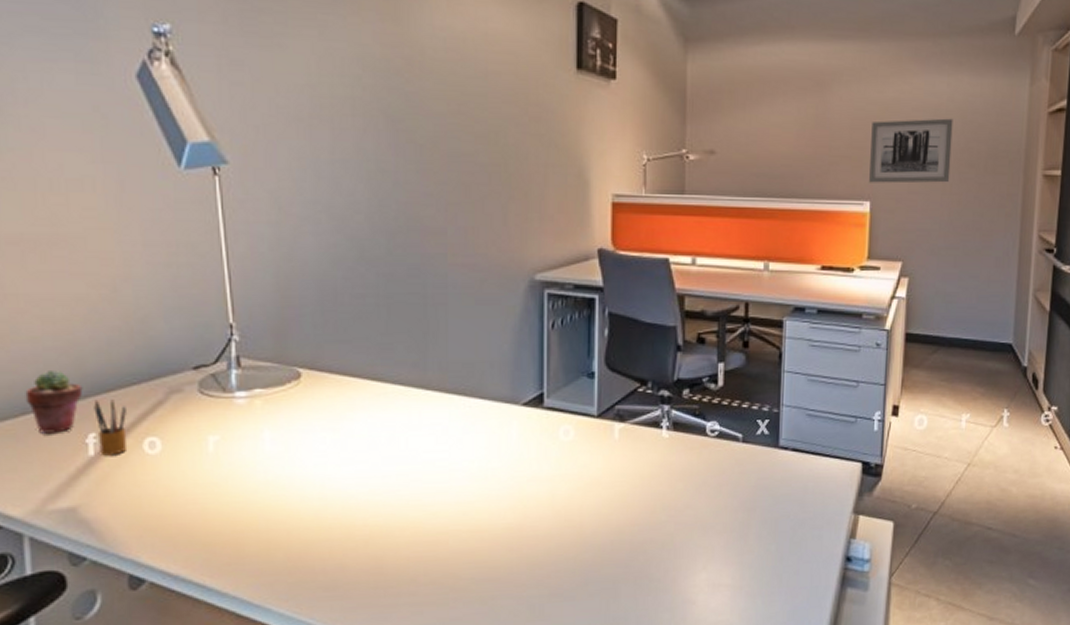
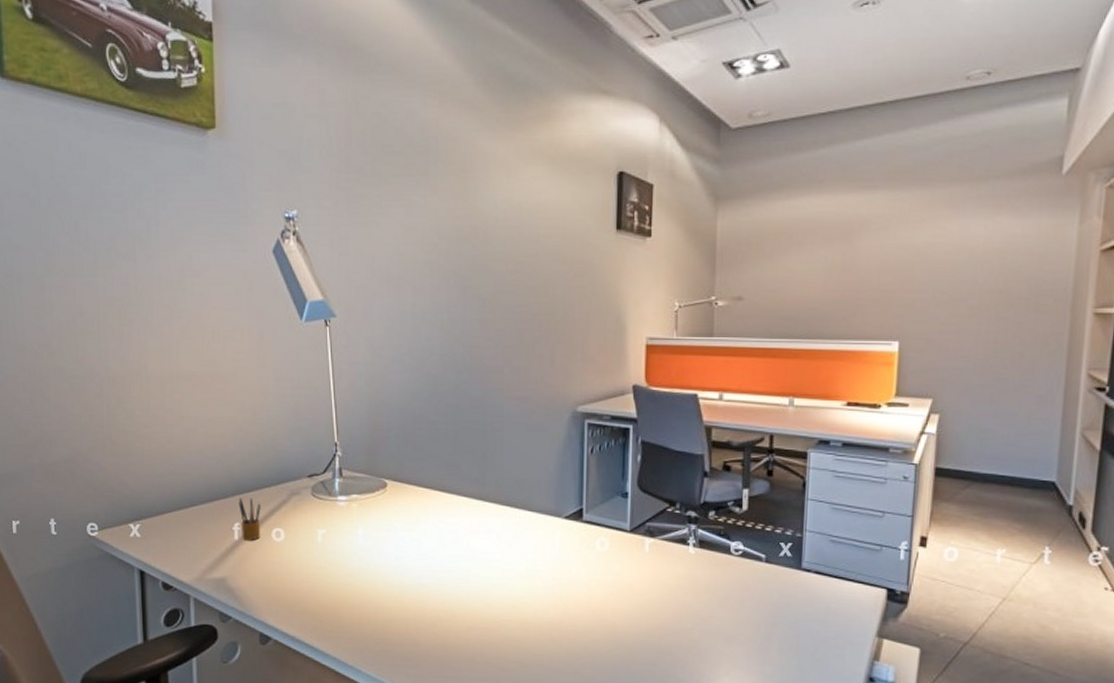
potted succulent: present [25,371,83,434] -> none [193,474,232,521]
wall art: present [869,118,953,184] -> none [898,260,991,324]

